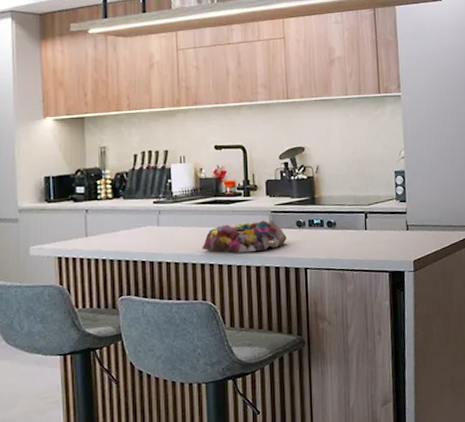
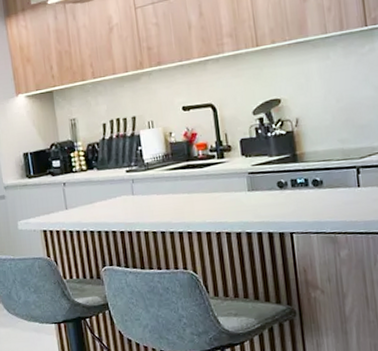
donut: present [202,220,287,254] -> none [178,182,268,220]

